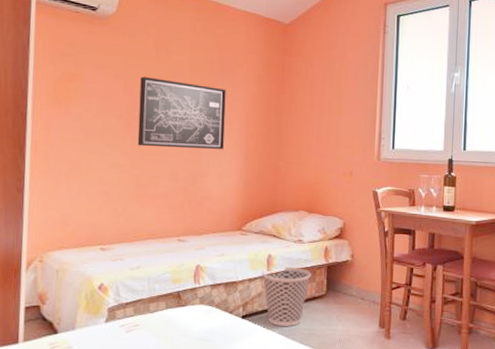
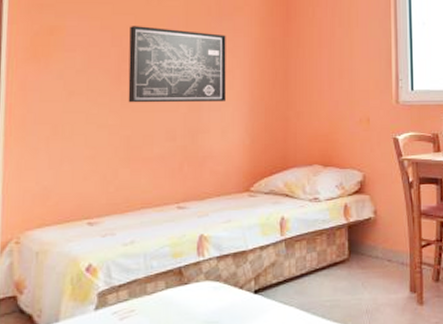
wastebasket: present [262,267,311,326] -> none [275,230,331,299]

